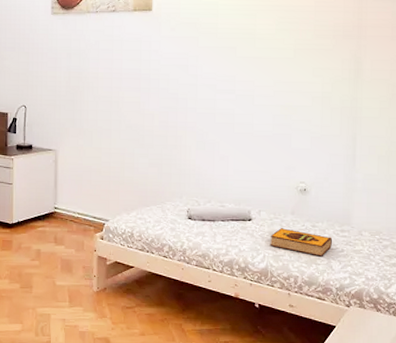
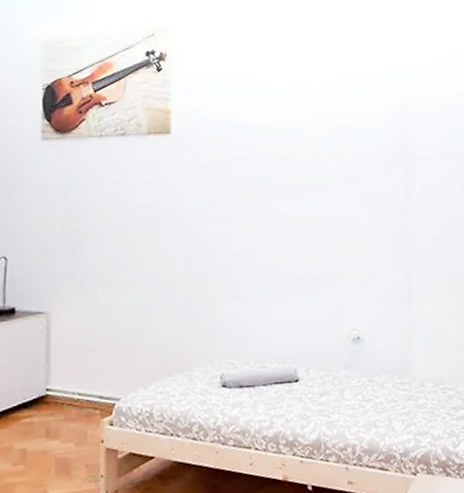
hardback book: present [269,228,333,257] -> none [321,387,393,418]

